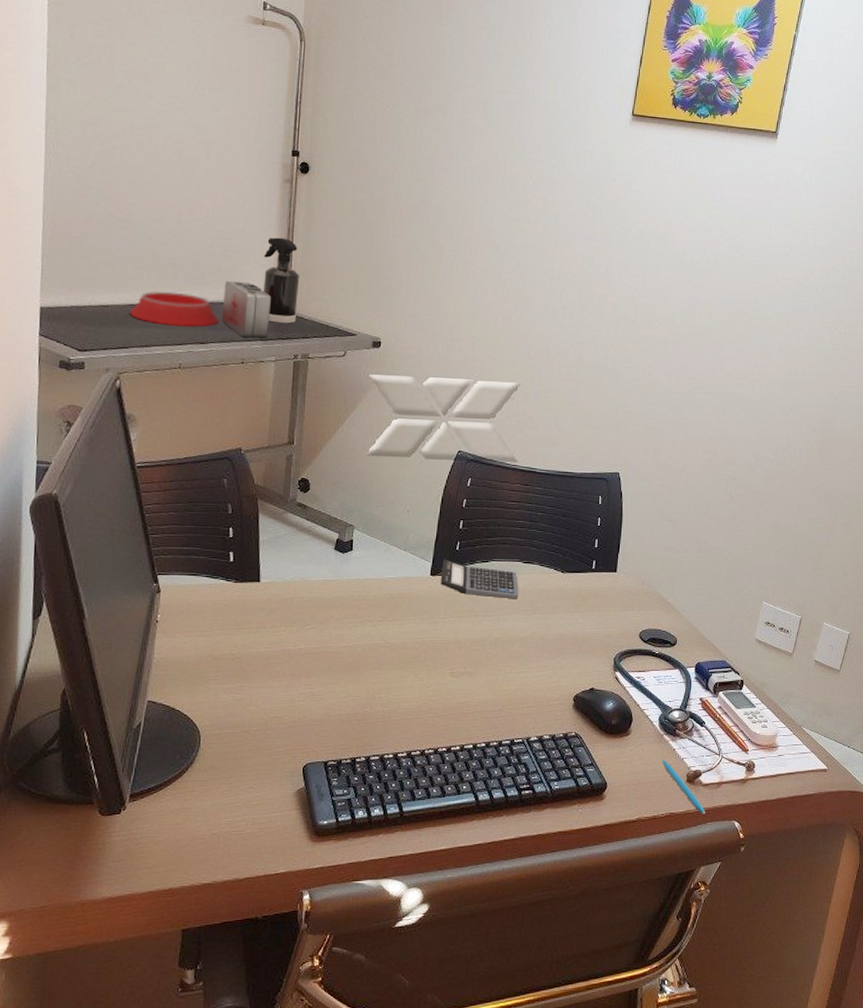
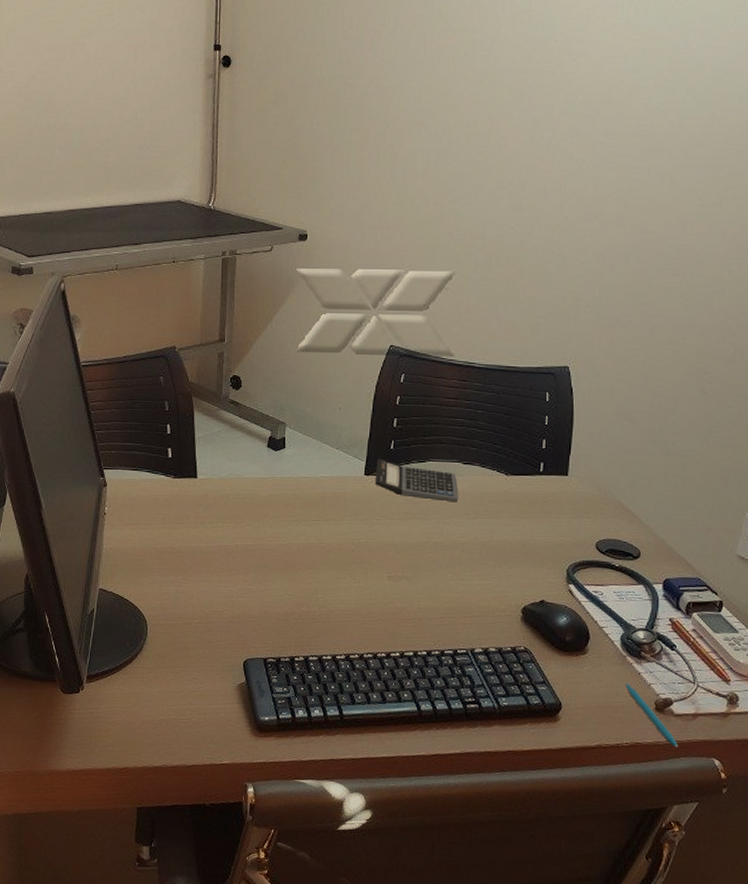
pet bowl: present [129,291,219,328] -> none [70,195,150,230]
first-aid kit: present [221,281,271,339] -> none [153,182,198,237]
spray bottle: present [263,237,300,324] -> none [190,134,226,221]

